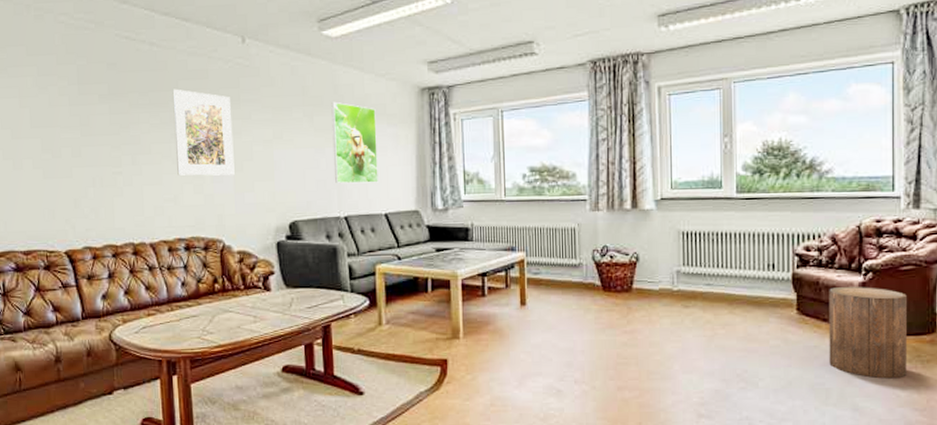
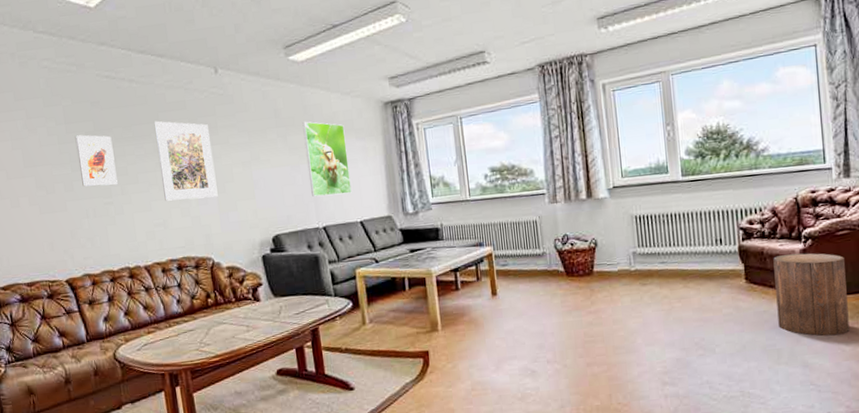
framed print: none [87,97,129,154] -> present [75,135,118,187]

